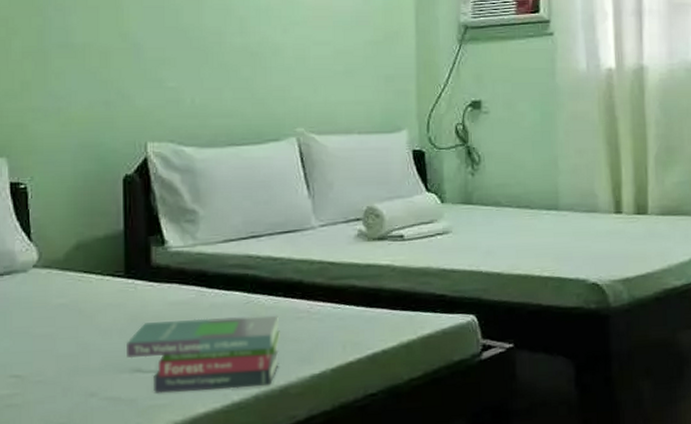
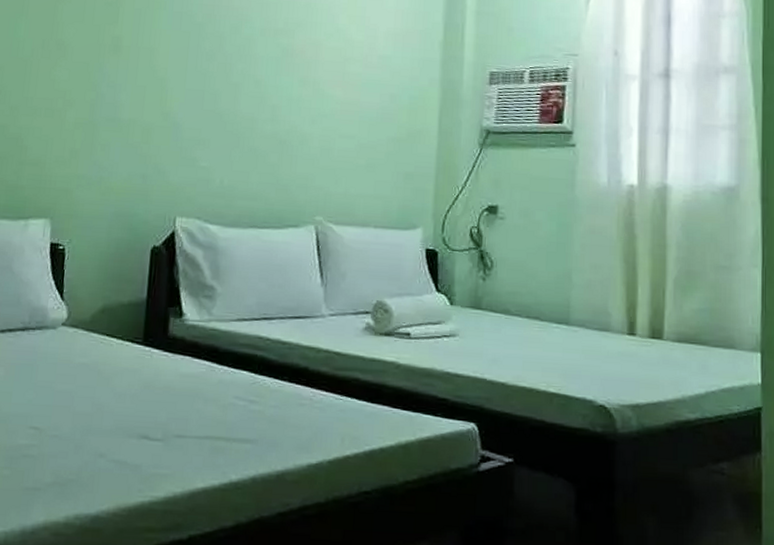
books: present [127,315,280,393] -> none [136,391,283,470]

